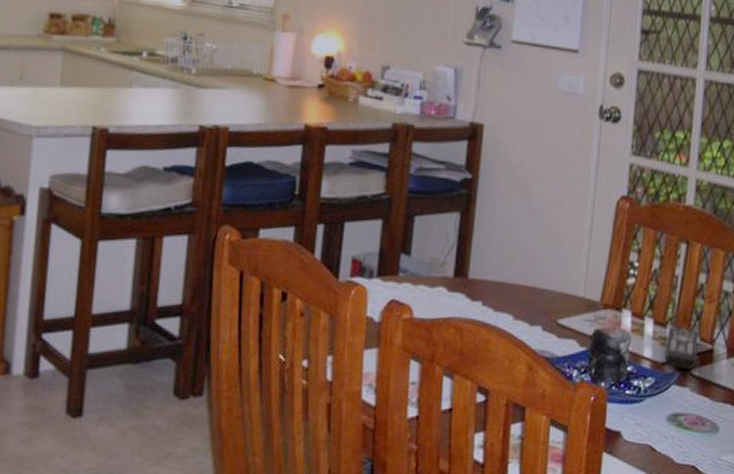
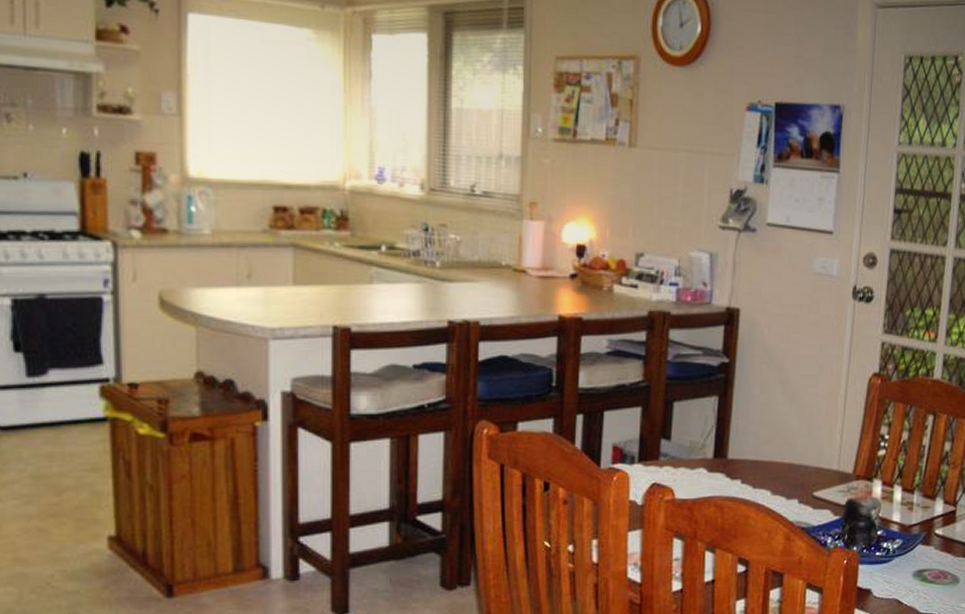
remote control: present [665,326,699,369] -> none [912,492,943,529]

